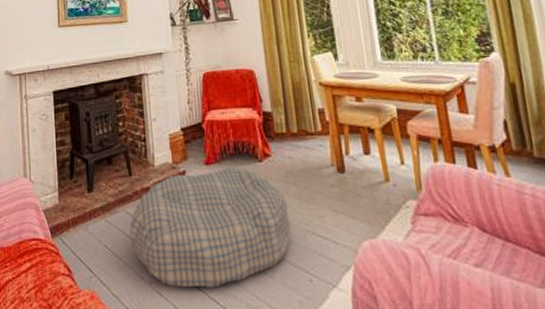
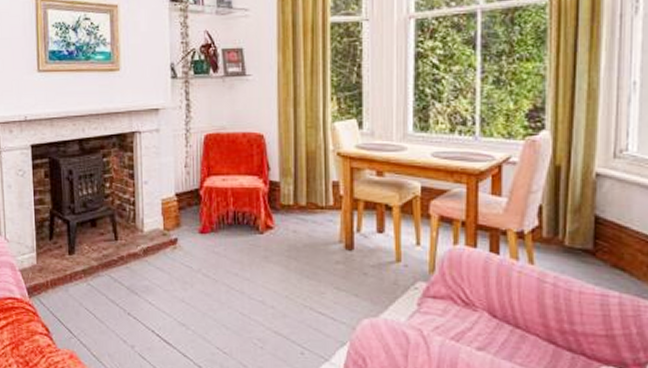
dog bed: present [130,167,292,288] -> none [113,237,289,355]

